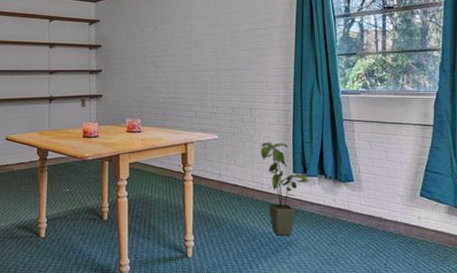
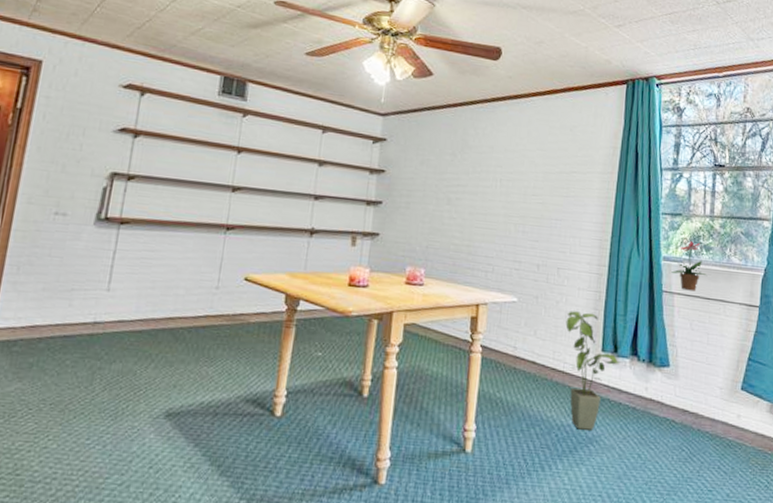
potted flower: none [350,76,383,118] -> present [671,241,708,291]

